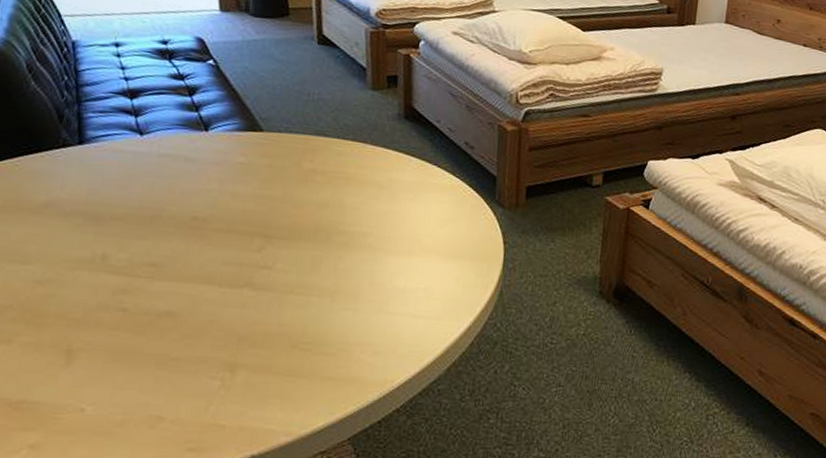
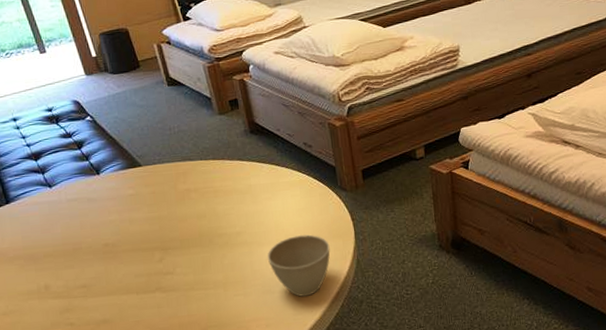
cup: none [392,249,471,325] -> present [267,234,330,297]

